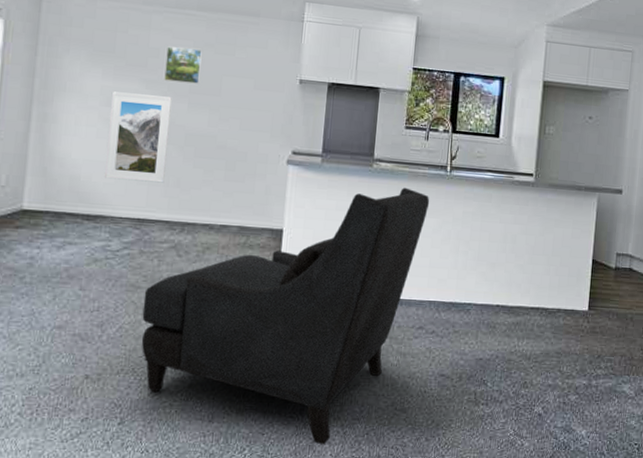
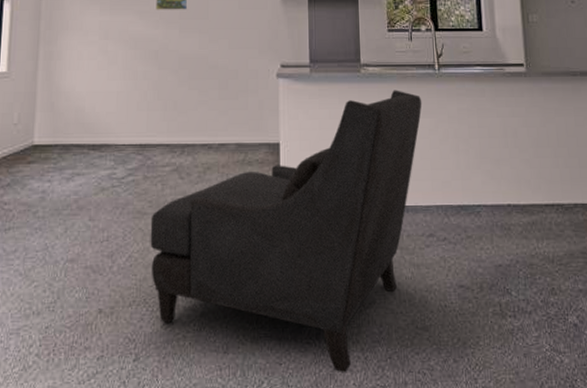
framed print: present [105,91,172,183] -> none [107,25,164,108]

